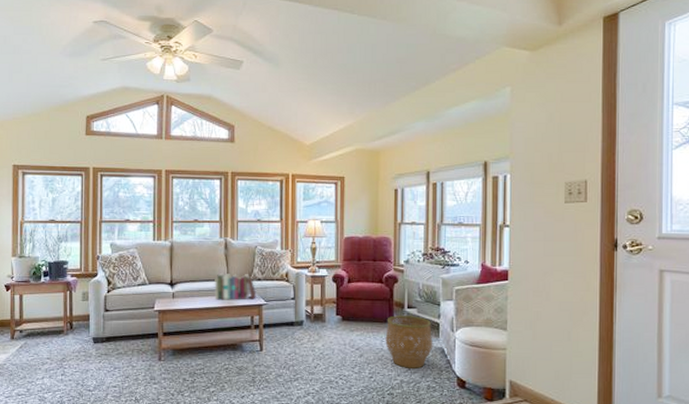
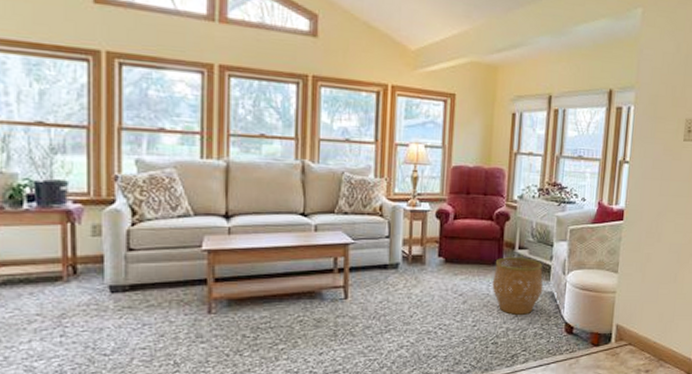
books: present [214,272,257,300] -> none [286,203,342,238]

